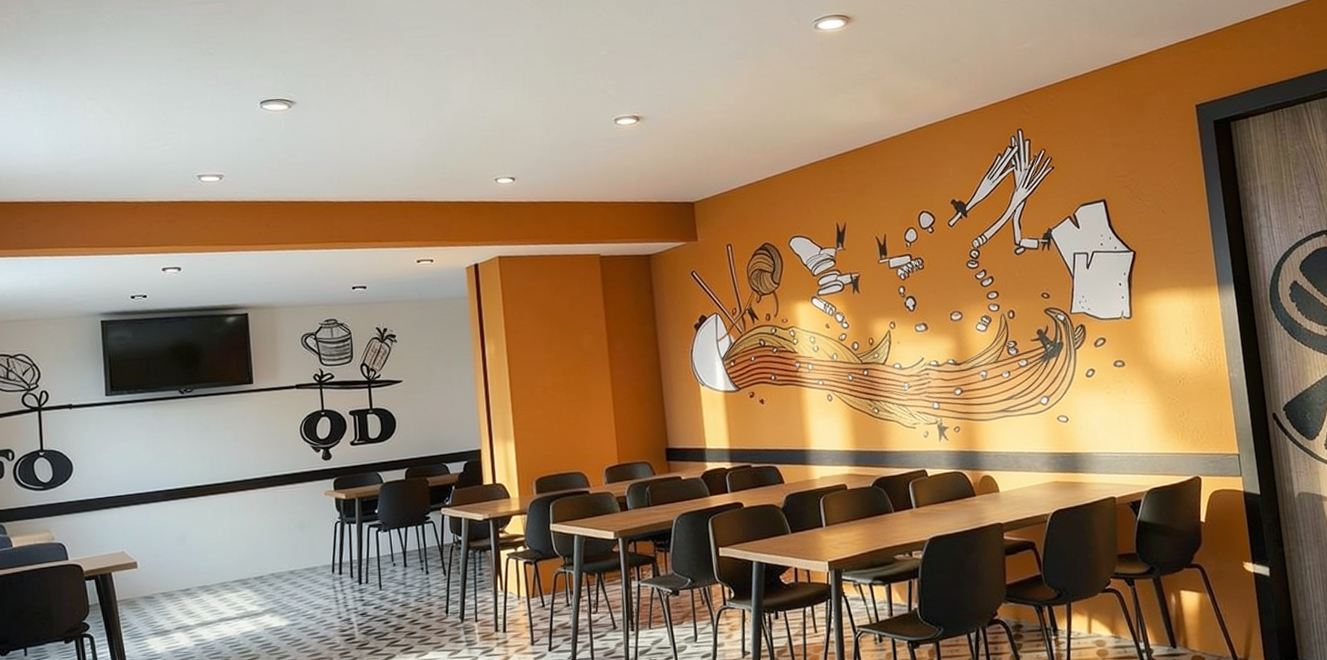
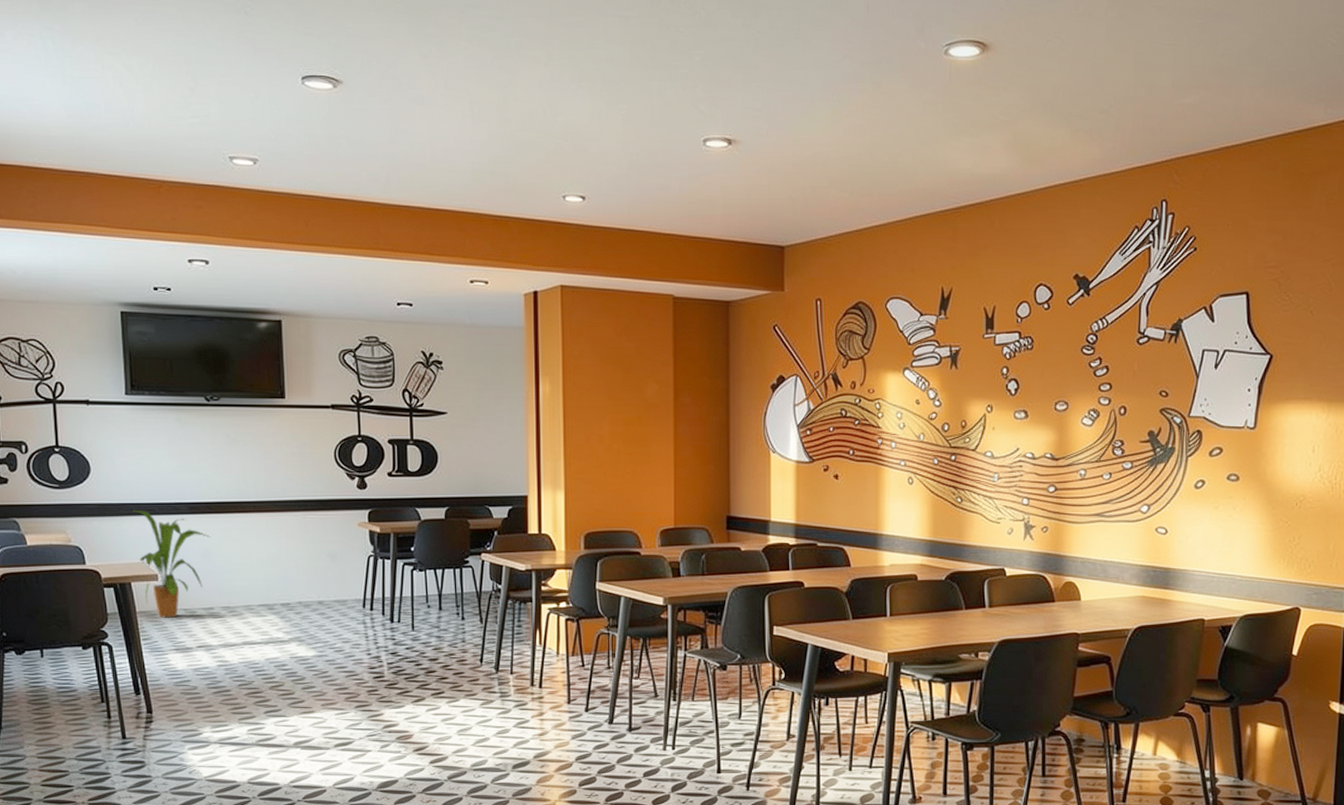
house plant: none [112,502,187,604] -> present [132,509,211,618]

